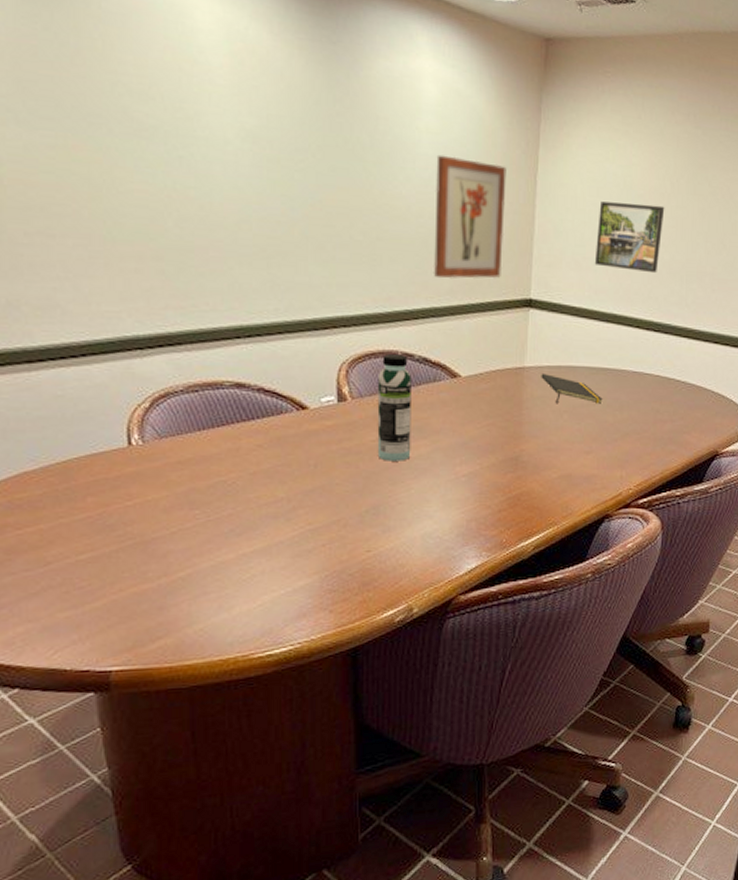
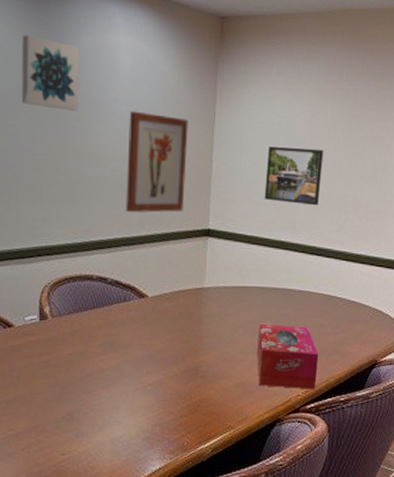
wall art: none [305,56,376,154] -> present [21,35,80,111]
water bottle: present [377,354,411,461] -> none [73,278,105,372]
notepad: present [541,374,603,404] -> none [218,294,273,319]
tissue box: none [584,408,653,483] -> present [256,323,319,390]

